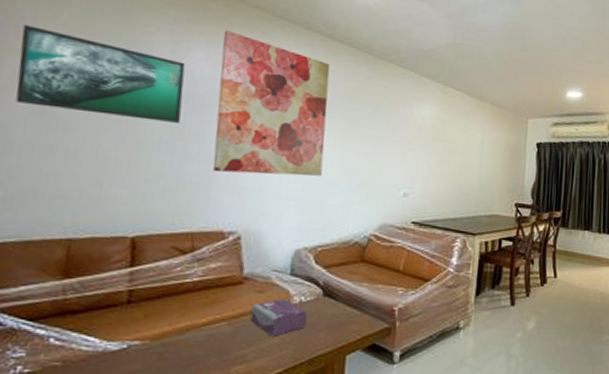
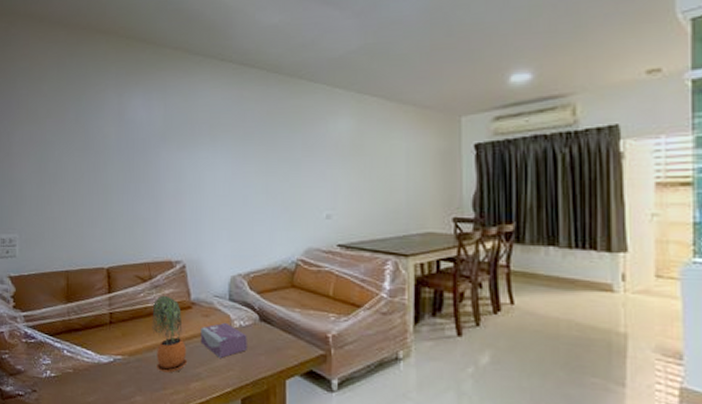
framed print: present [16,25,186,123] -> none [21,101,131,167]
potted plant: none [187,269,232,357] -> present [152,295,188,373]
wall art: present [212,30,330,176] -> none [153,76,247,206]

